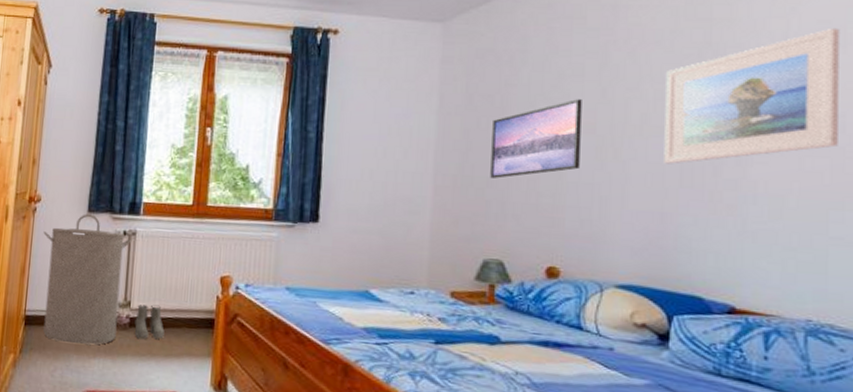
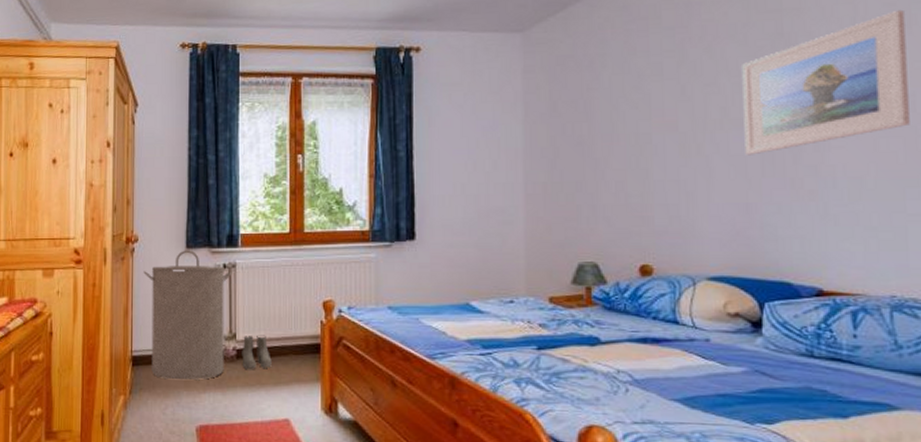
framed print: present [490,99,582,179] -> none [578,98,665,182]

